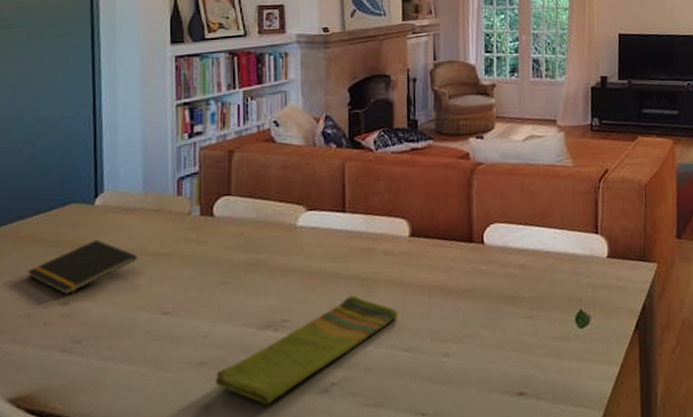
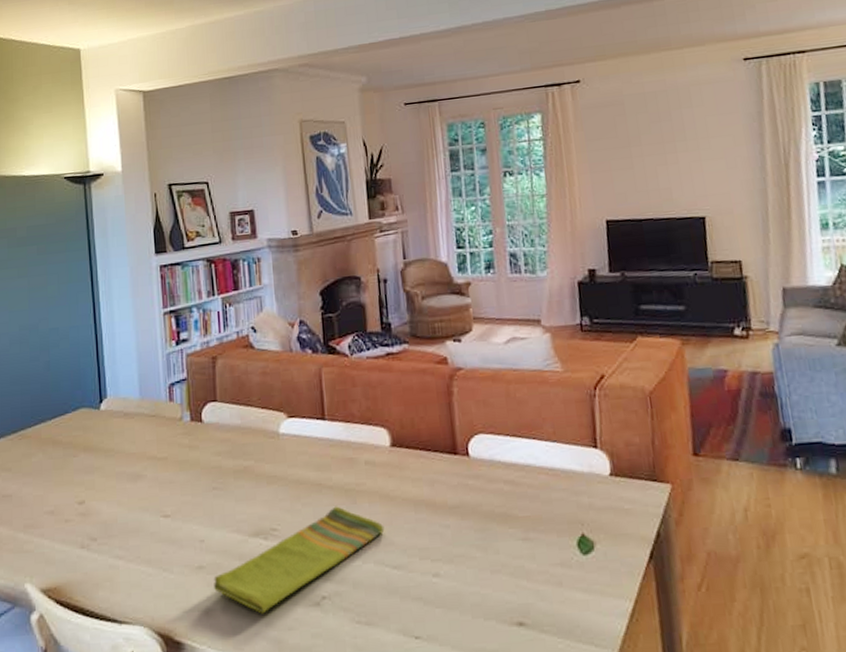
notepad: present [27,239,138,295] -> none [49,442,139,494]

